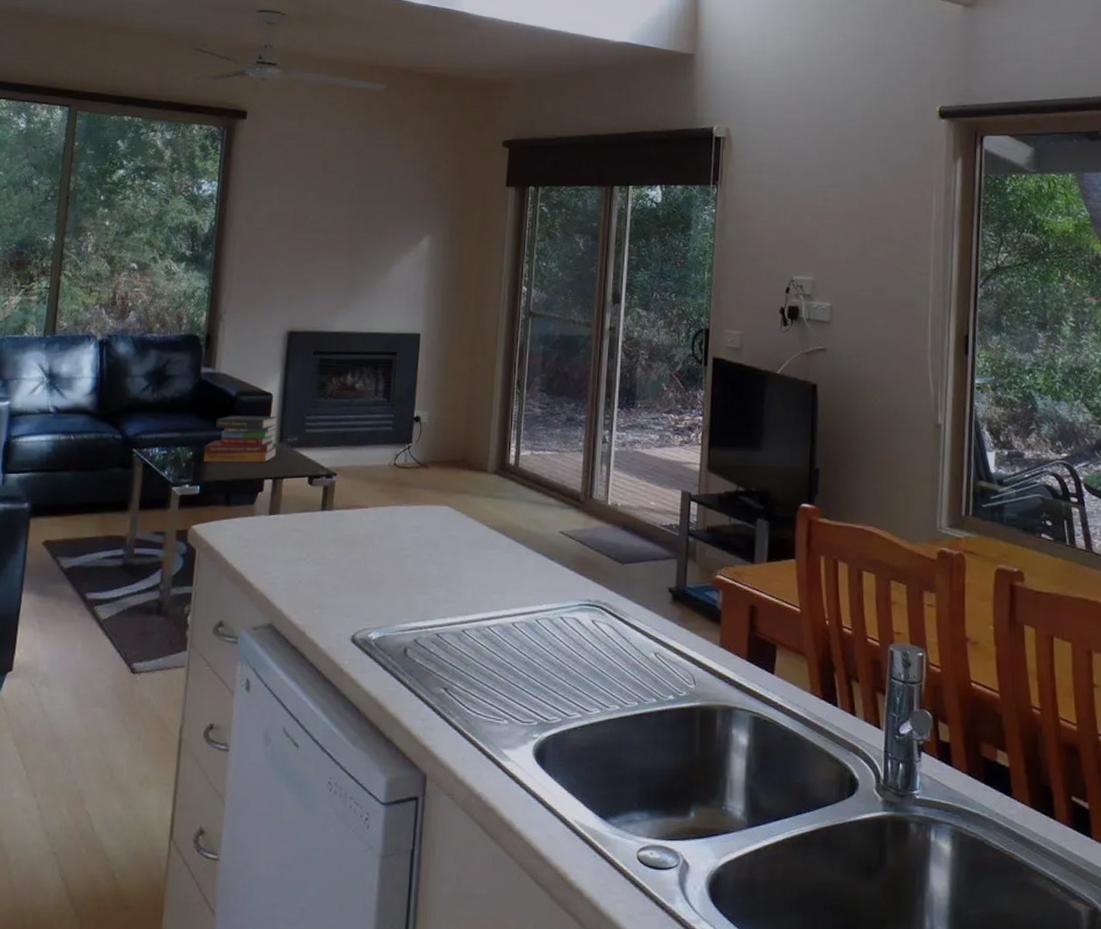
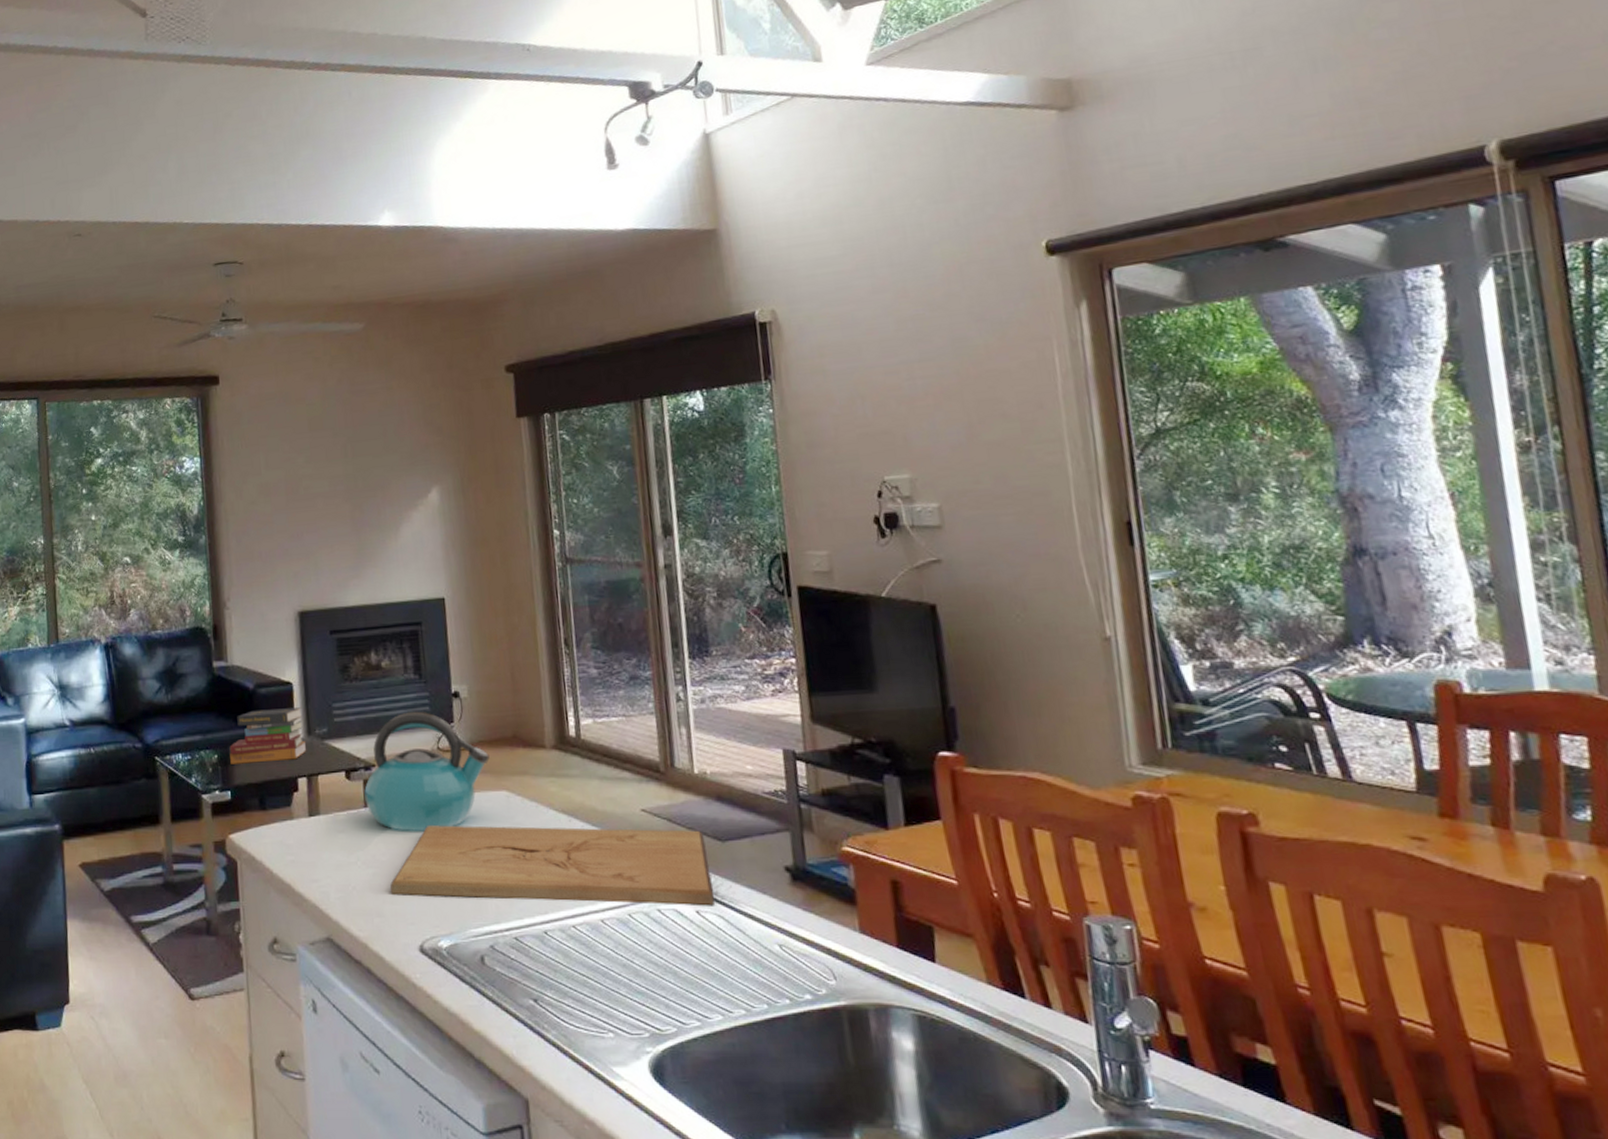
kettle: none [322,430,438,535] -> present [364,711,490,831]
cutting board: none [332,531,609,617] -> present [390,825,715,906]

